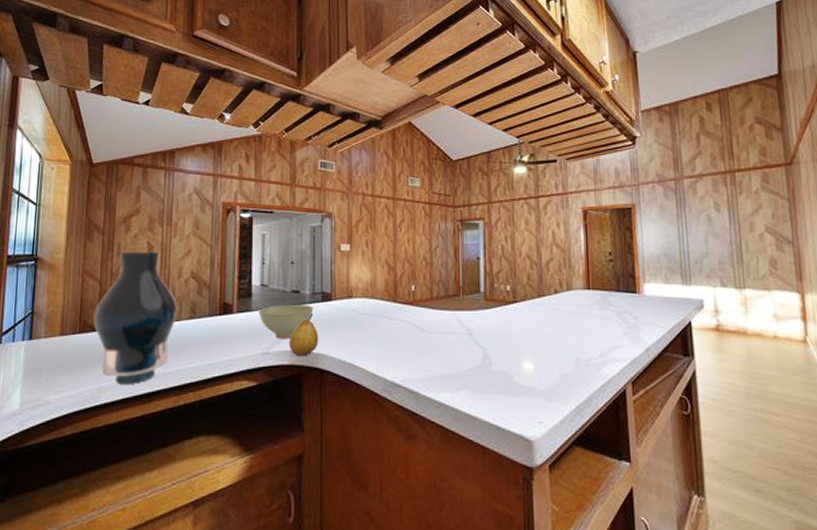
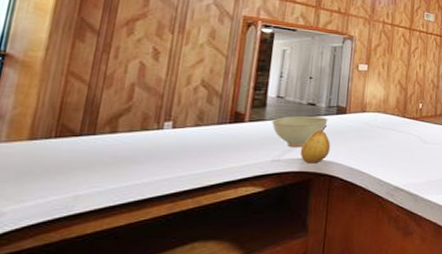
vase: present [93,252,178,384] -> none [75,56,183,192]

